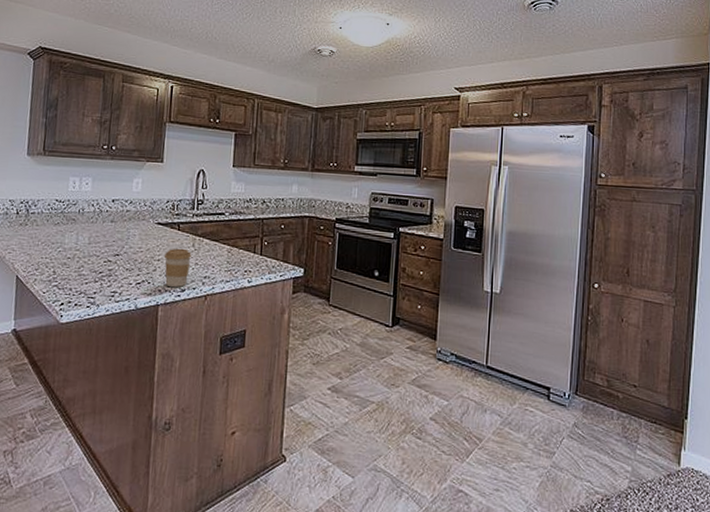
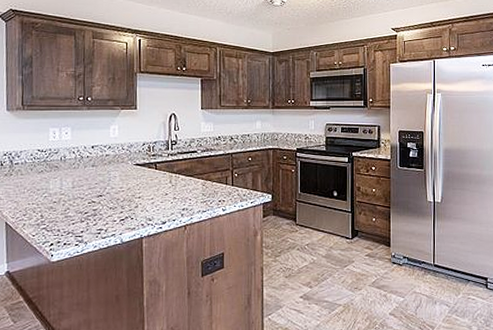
coffee cup: present [164,248,192,287] -> none [144,185,169,220]

